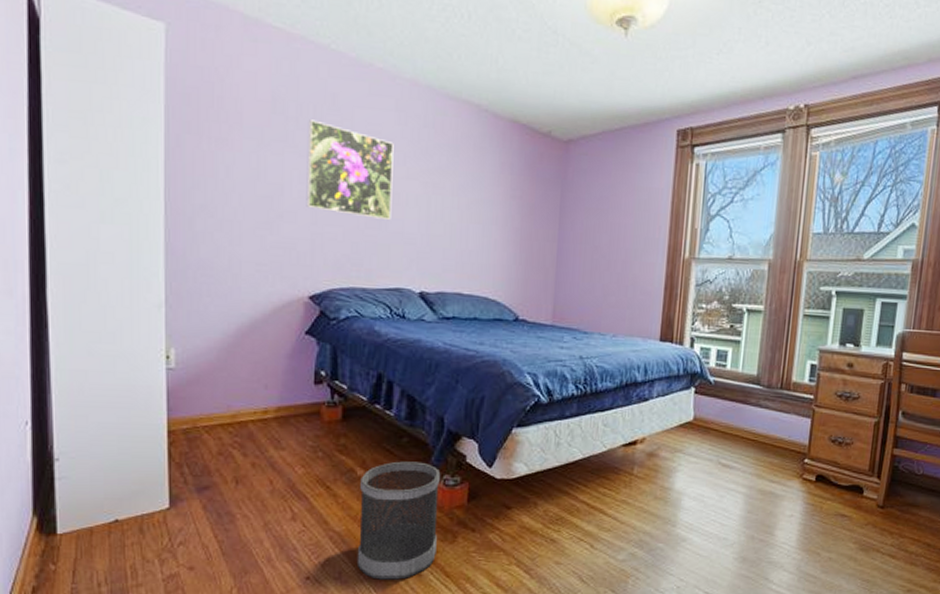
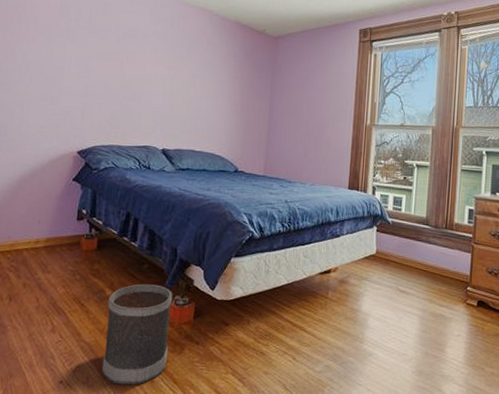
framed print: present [306,119,394,221] -> none [80,21,148,95]

